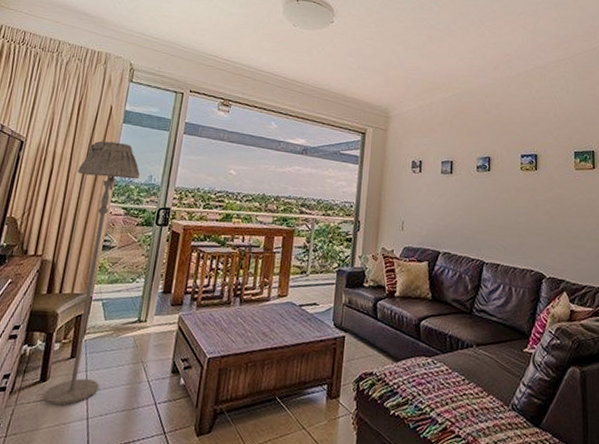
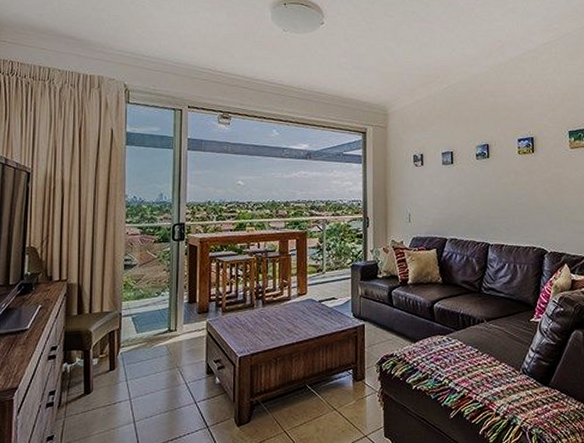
floor lamp: present [43,141,140,406] -> none [88,164,151,414]

